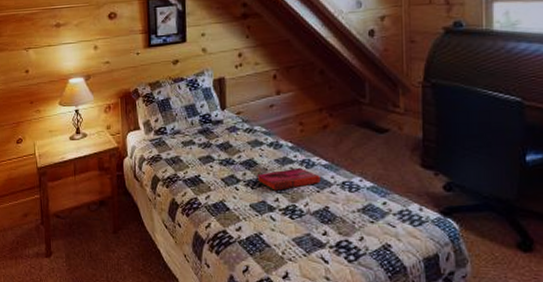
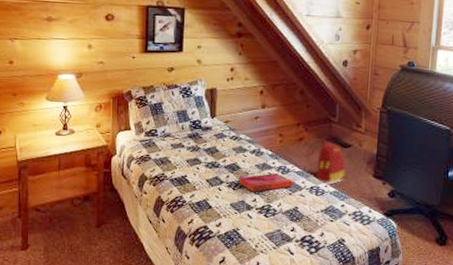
backpack: none [348,120,384,179] -> present [316,135,346,185]

